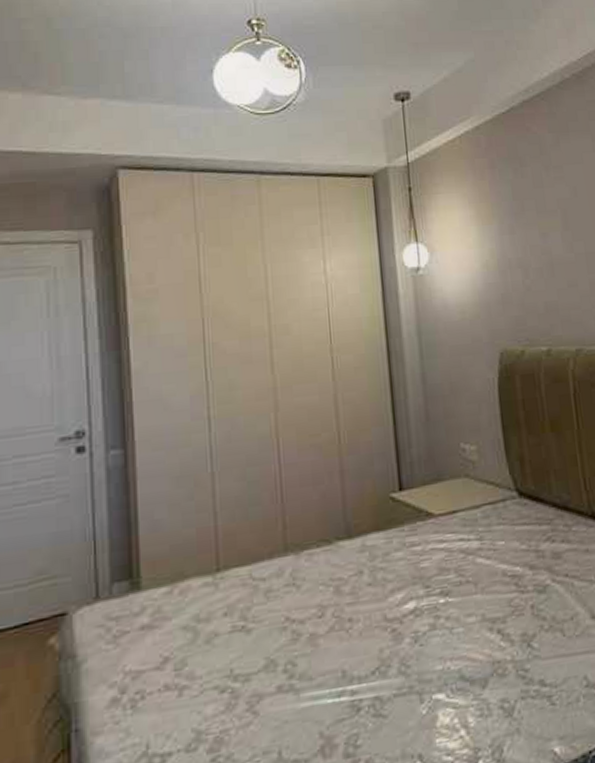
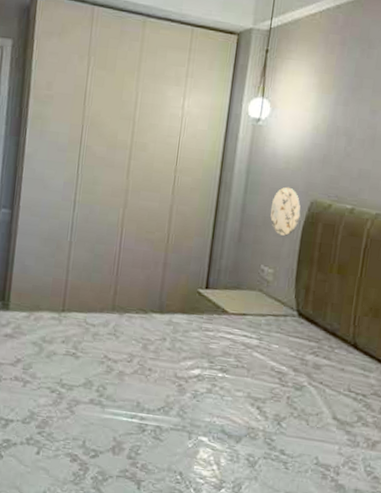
decorative plate: none [455,340,493,401] -> present [270,187,301,236]

